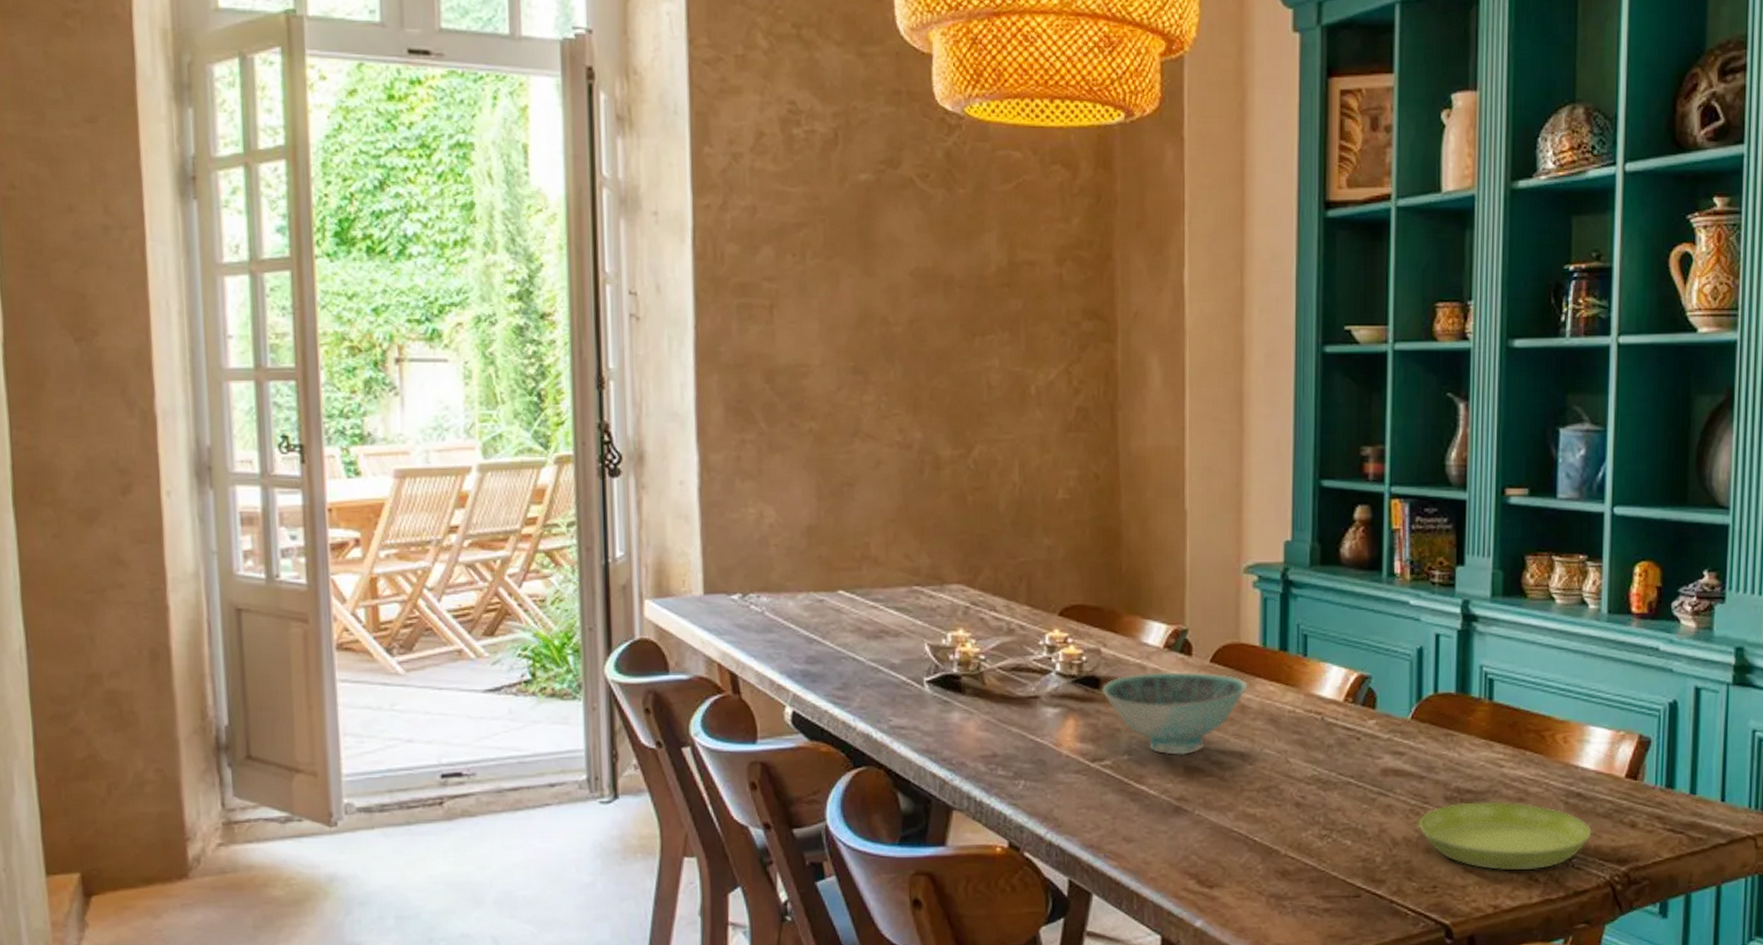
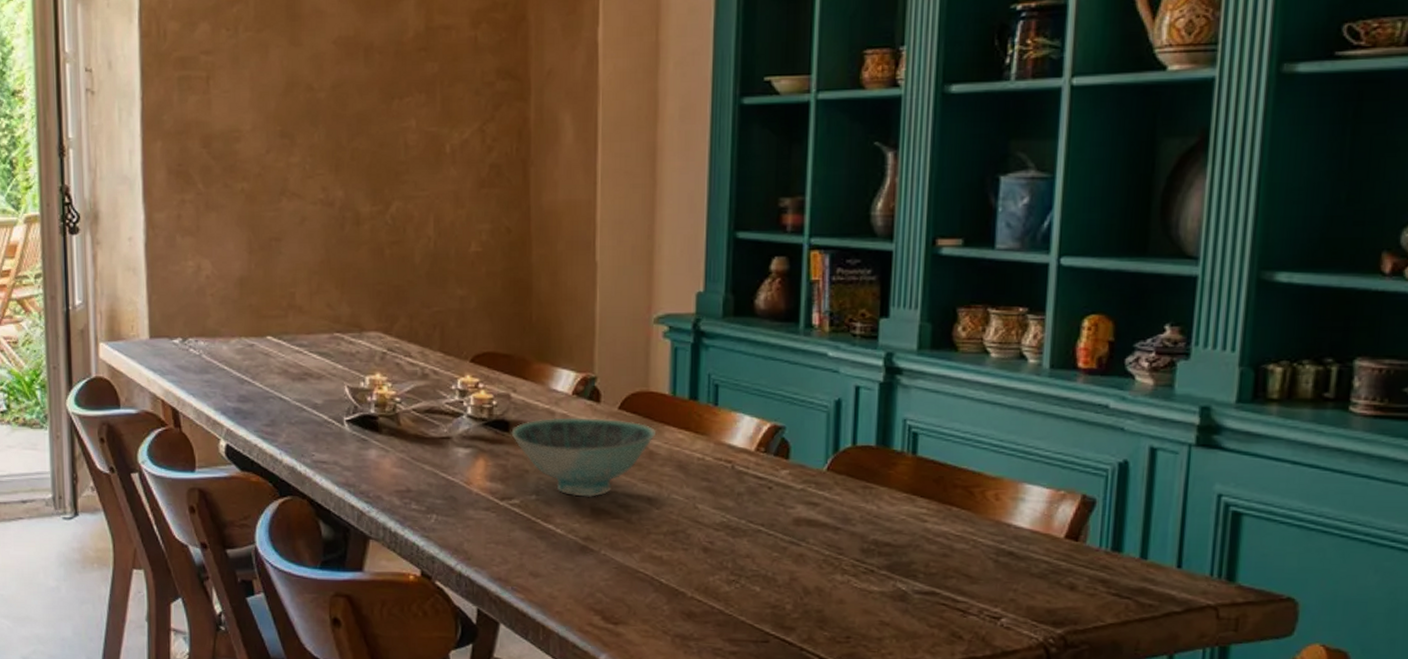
saucer: present [1418,801,1592,871] -> none [831,555,1025,627]

